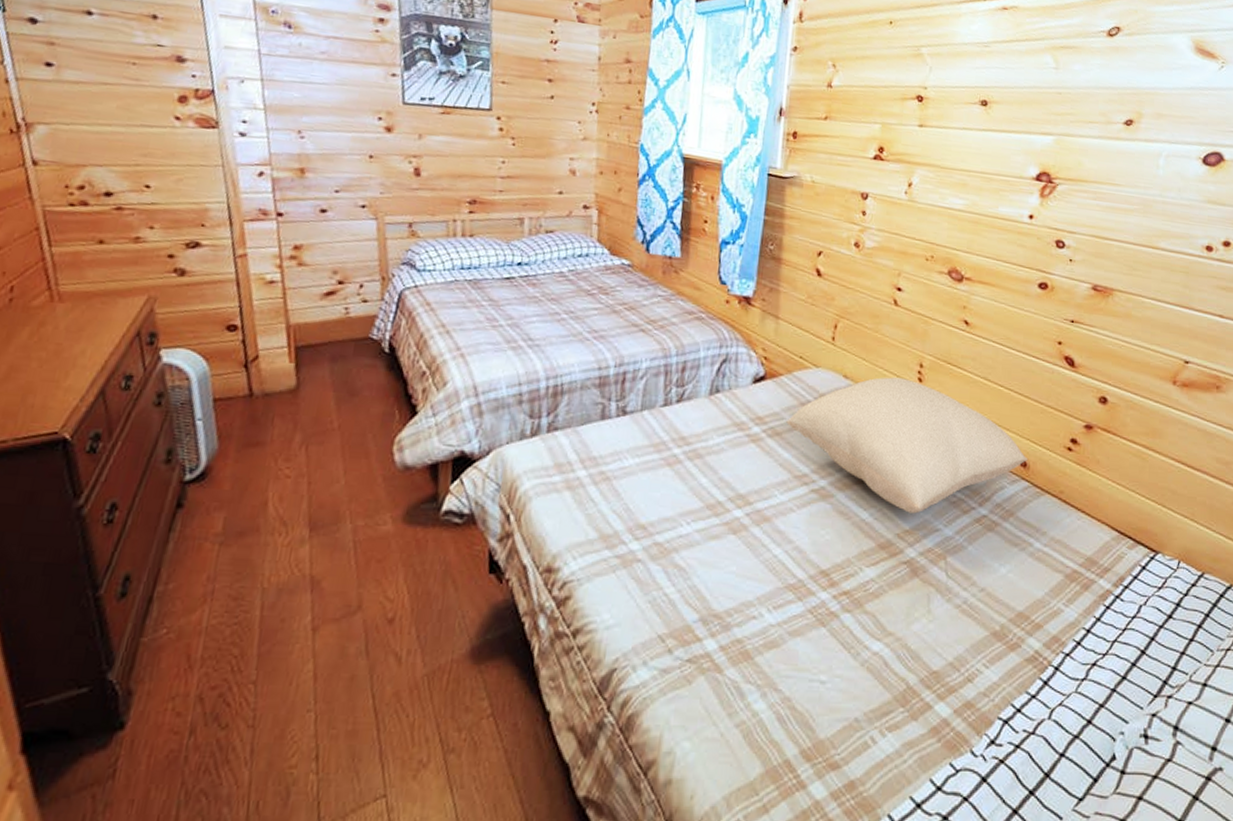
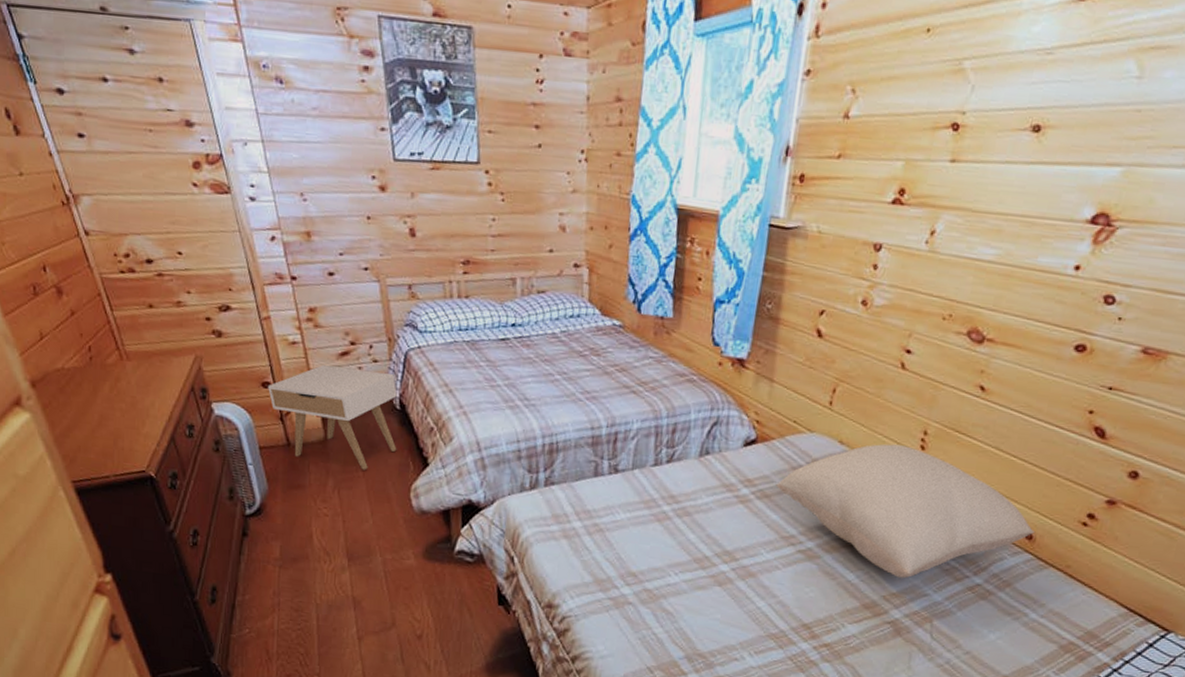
nightstand: none [233,306,387,422] -> present [268,365,397,470]

